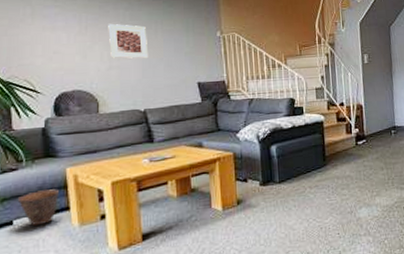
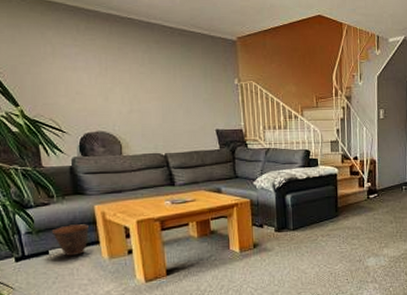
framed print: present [108,23,149,59] -> none [127,66,168,104]

